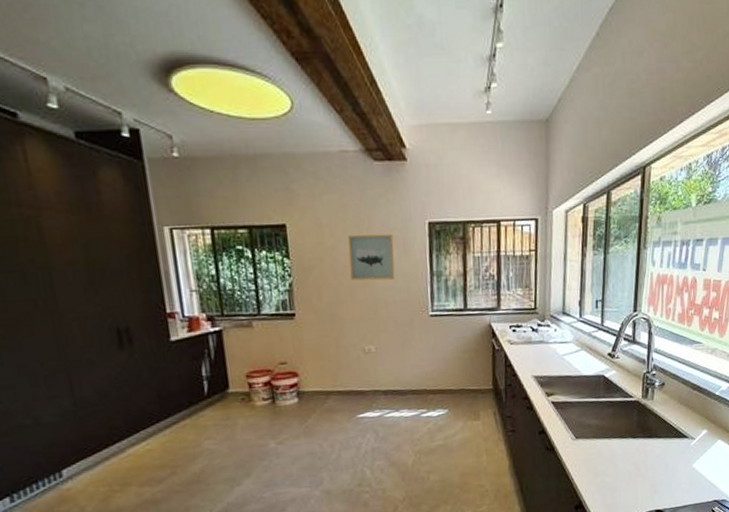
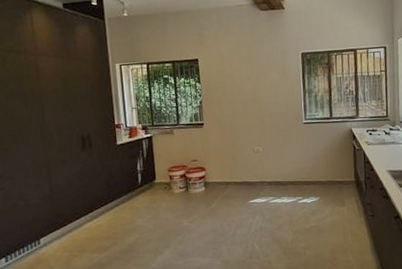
wall art: present [348,234,396,281] -> none [242,62,277,98]

